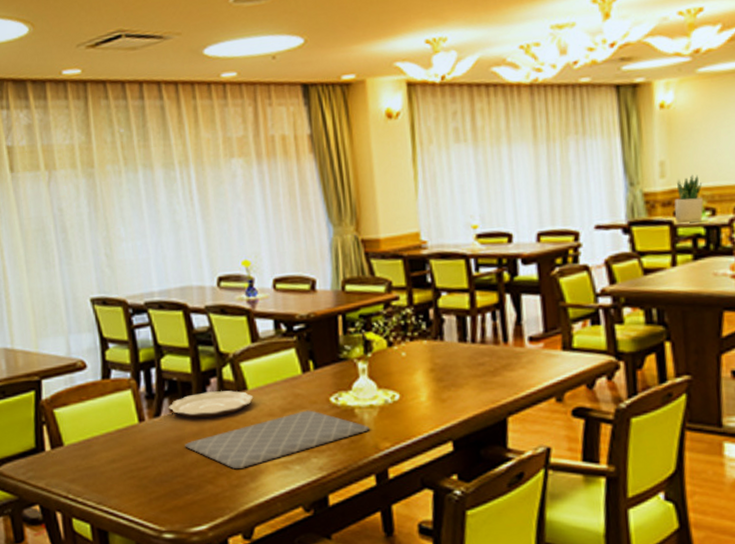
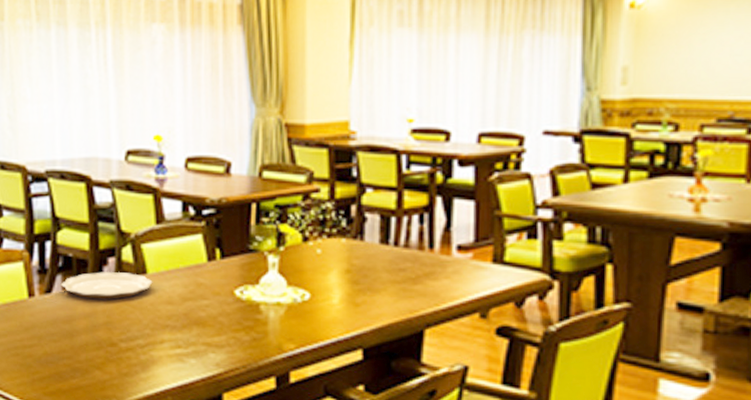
placemat: present [185,410,370,470] -> none [75,301,275,357]
planter: present [674,175,704,224] -> none [633,85,667,137]

